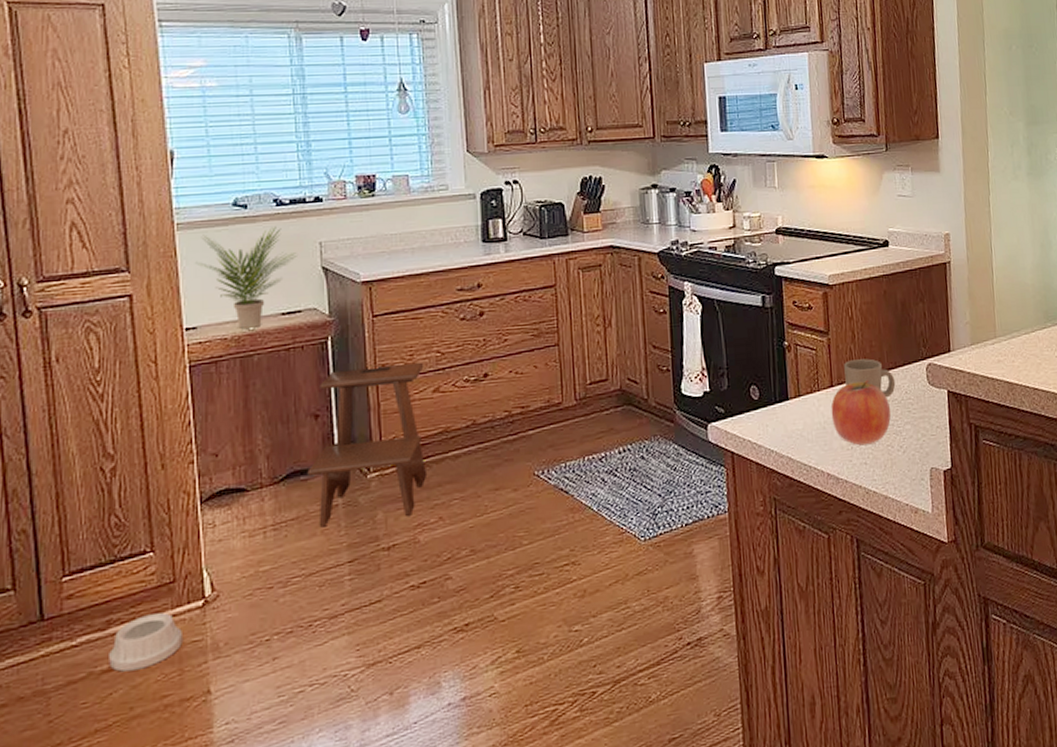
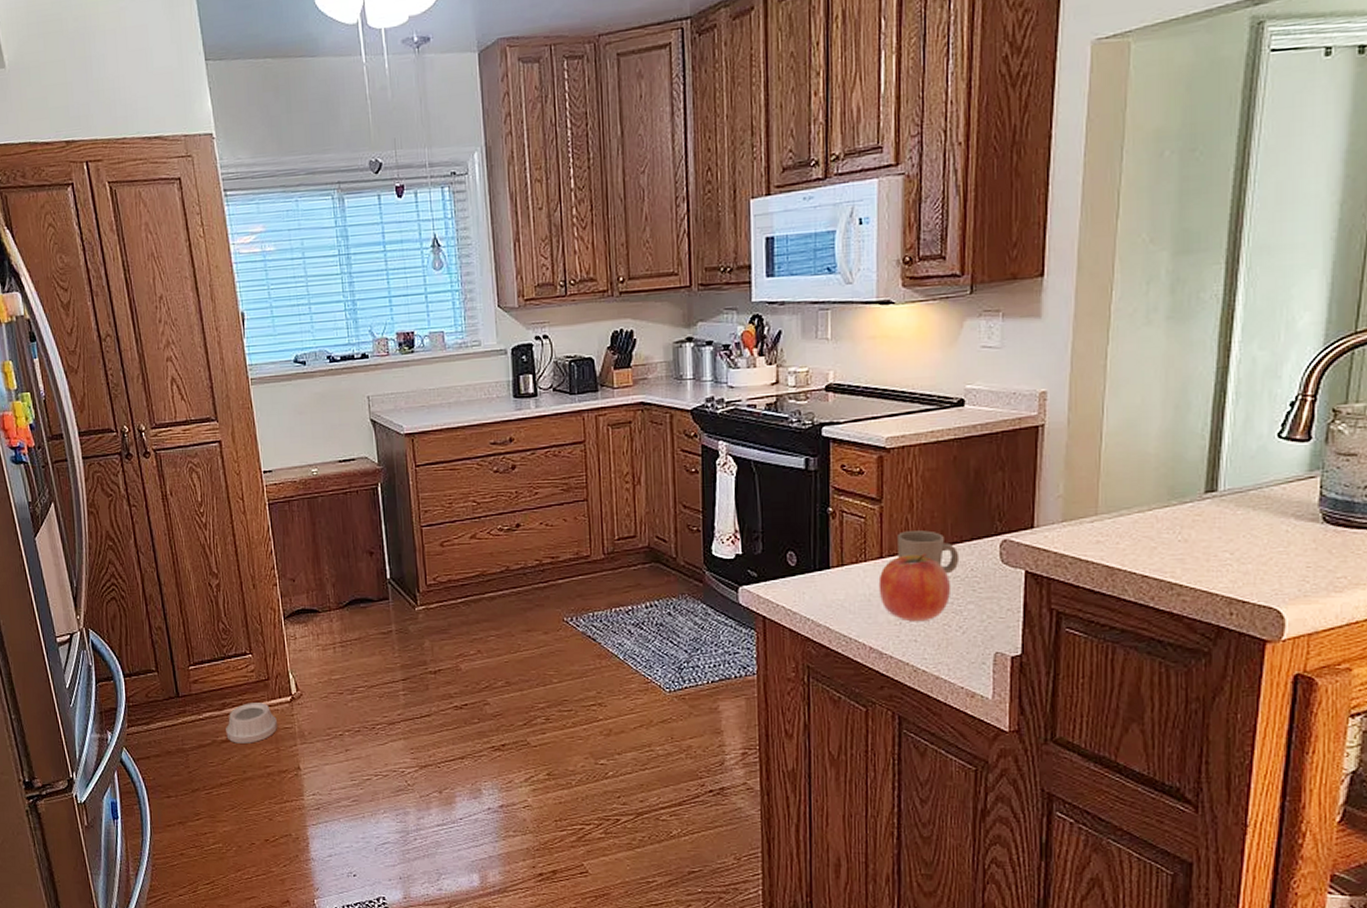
potted plant: present [196,225,297,330] -> none [268,380,349,474]
step stool: present [307,362,428,528] -> none [366,510,467,649]

